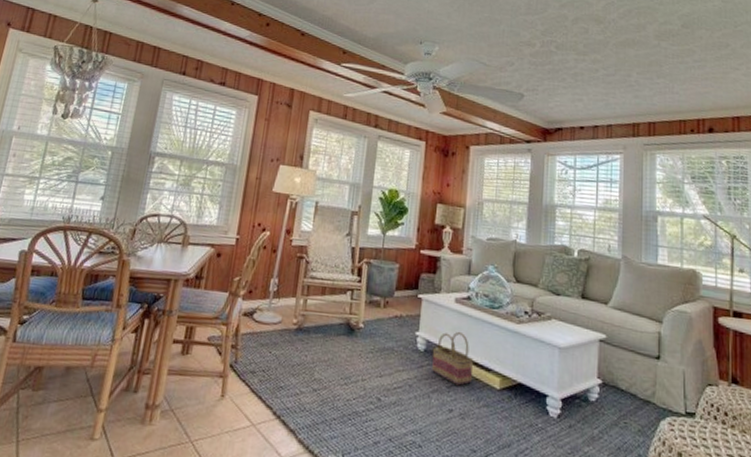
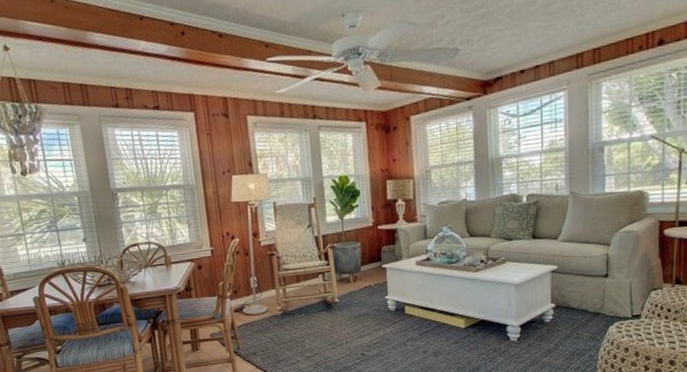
basket: present [432,331,474,386] -> none [403,288,440,332]

